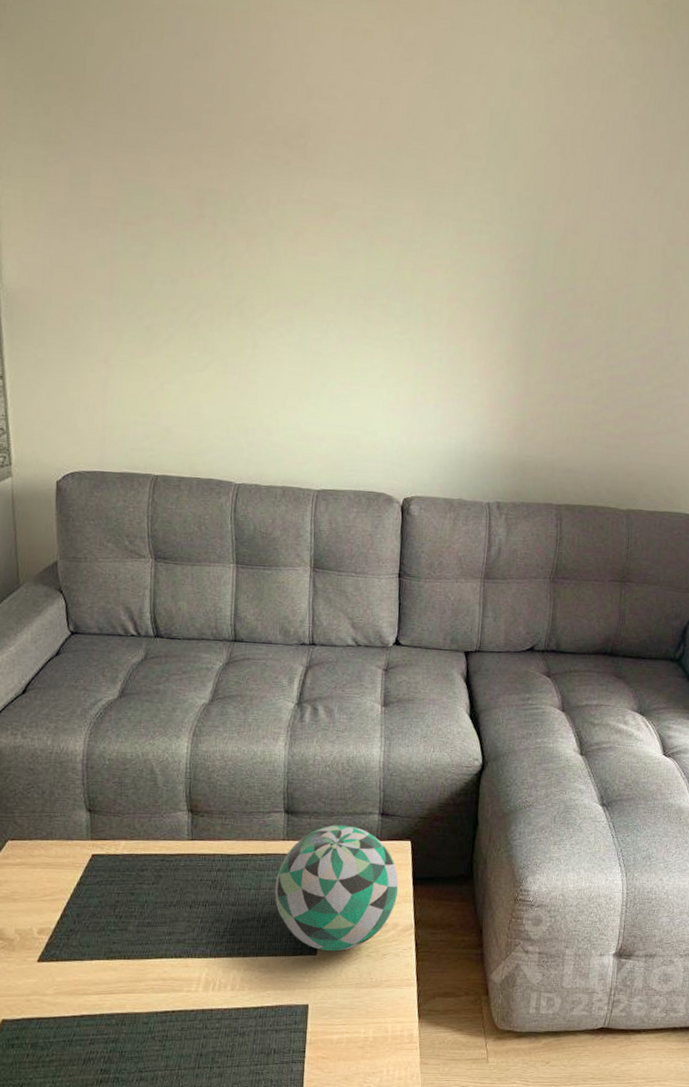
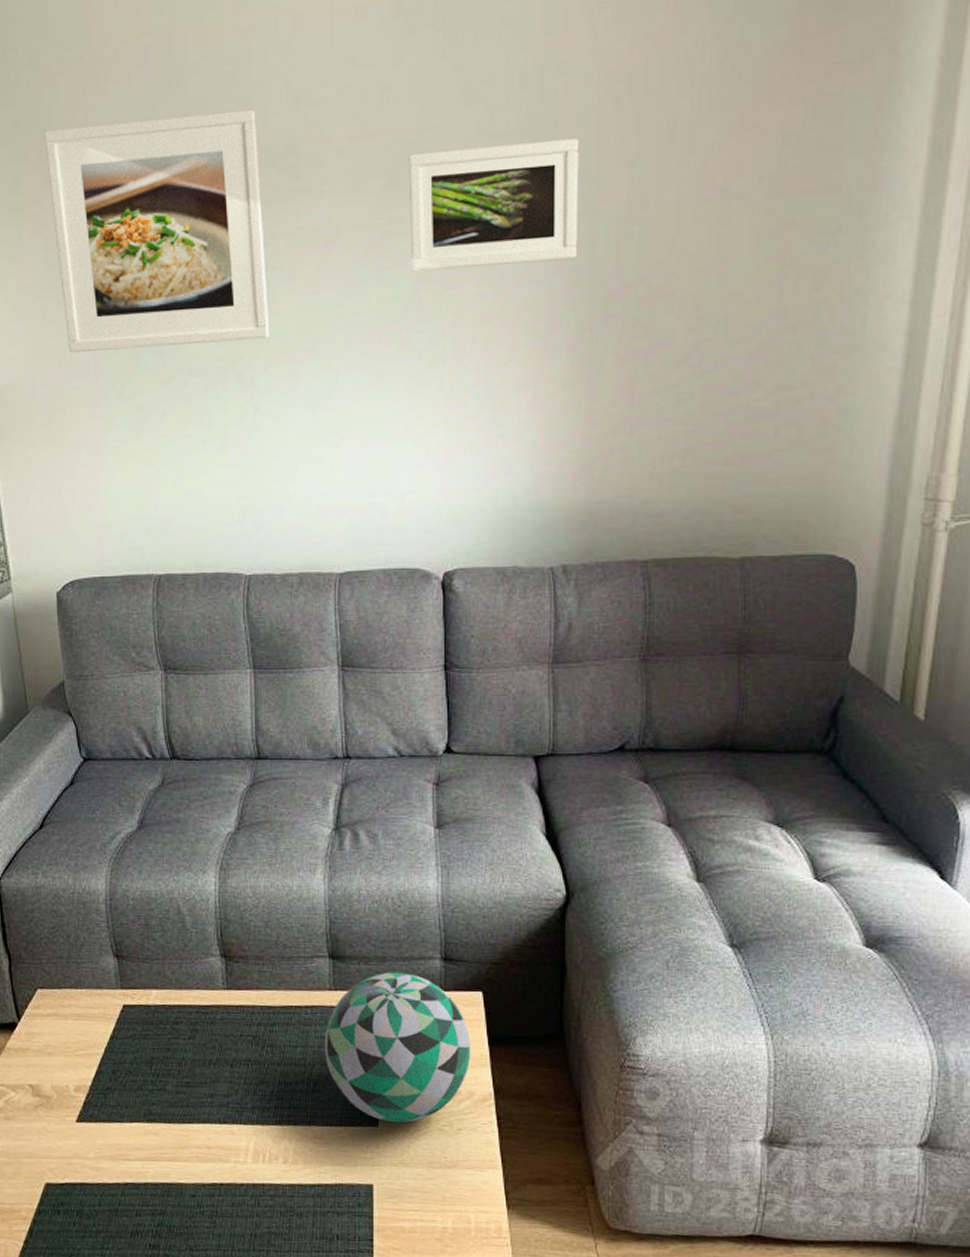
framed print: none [77,70,274,287] -> present [44,109,270,352]
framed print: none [395,157,532,265] -> present [408,138,579,272]

